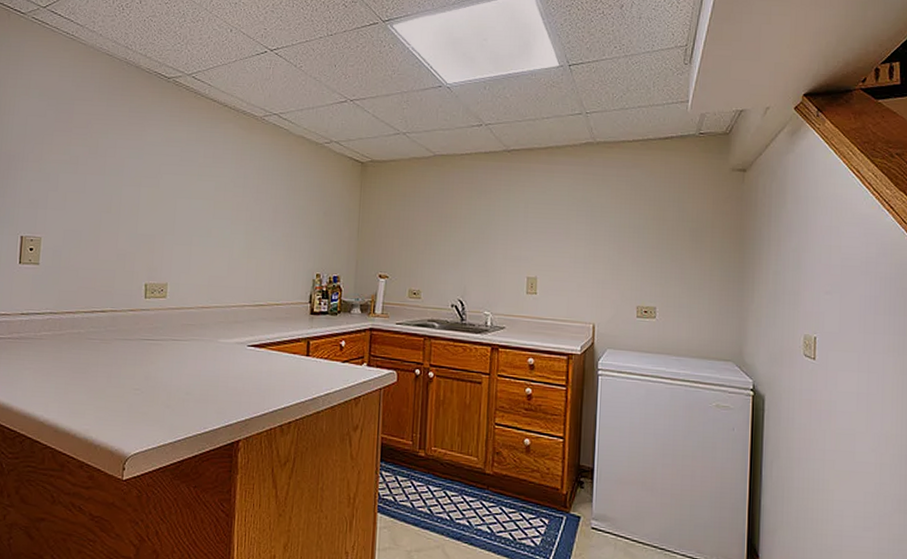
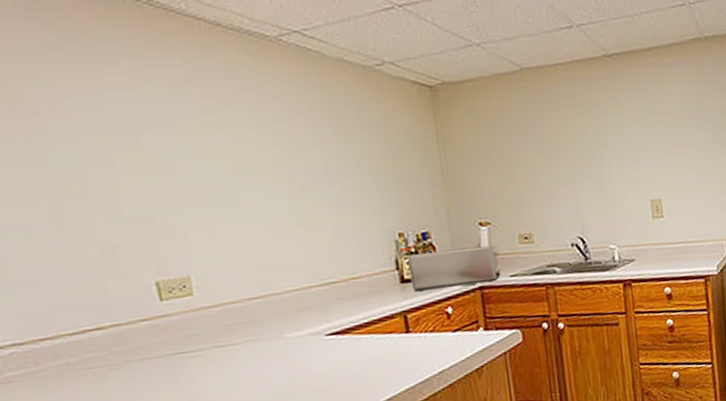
toaster: none [318,292,391,326] -> present [408,245,501,292]

